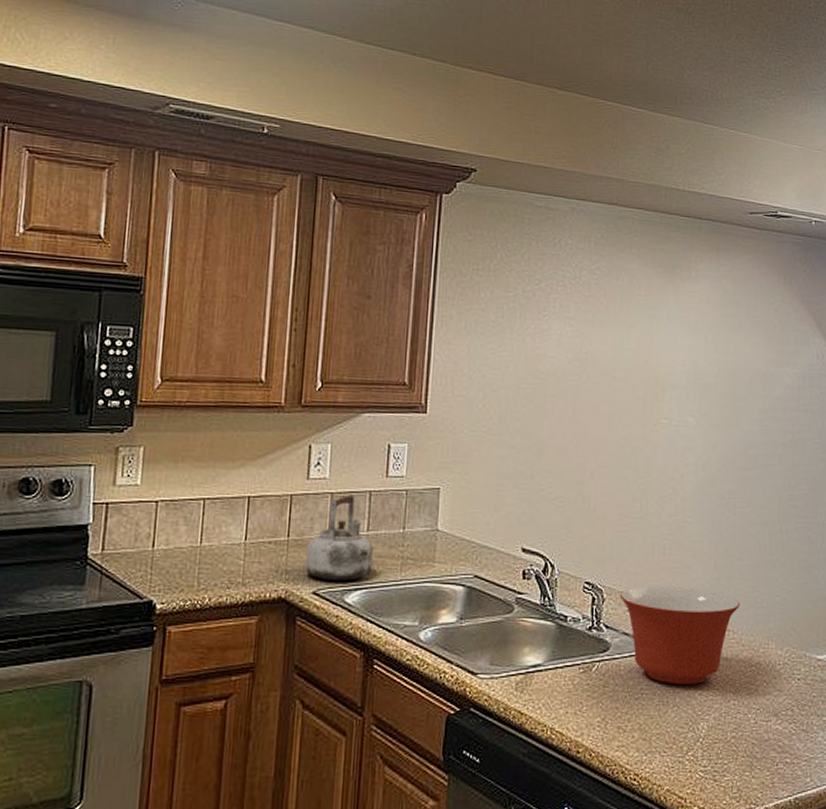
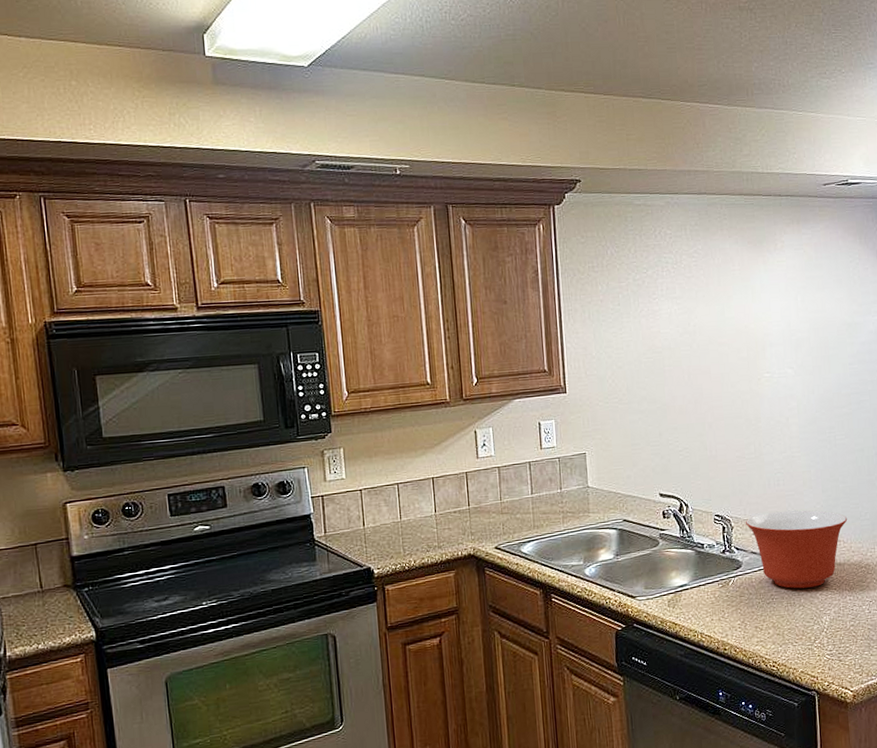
kettle: present [305,494,373,581] -> none [485,466,539,537]

